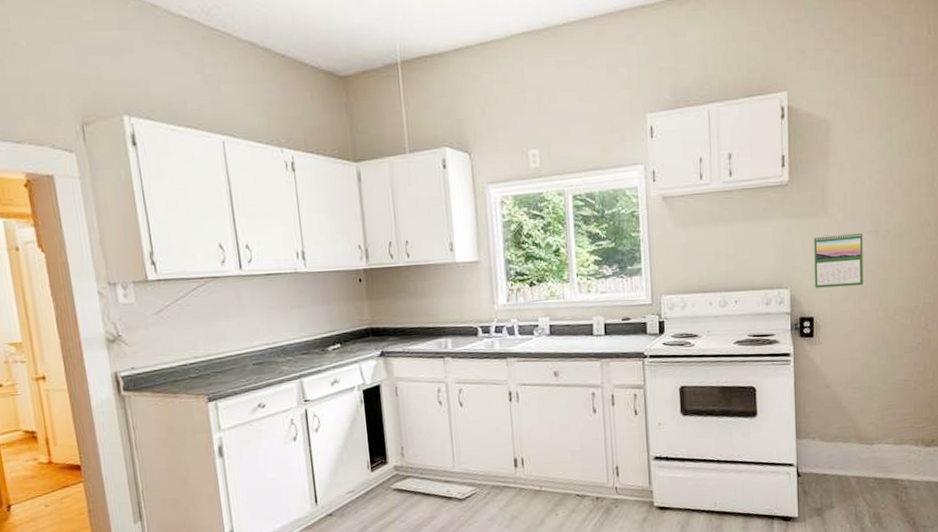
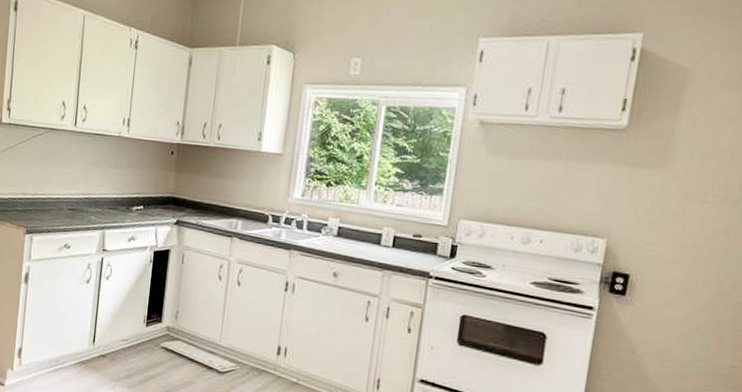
calendar: present [814,232,864,288] -> none [637,189,708,251]

